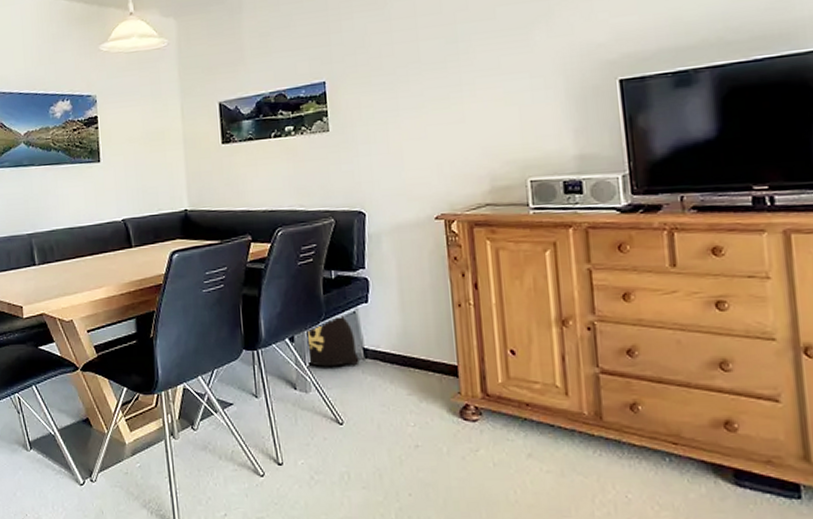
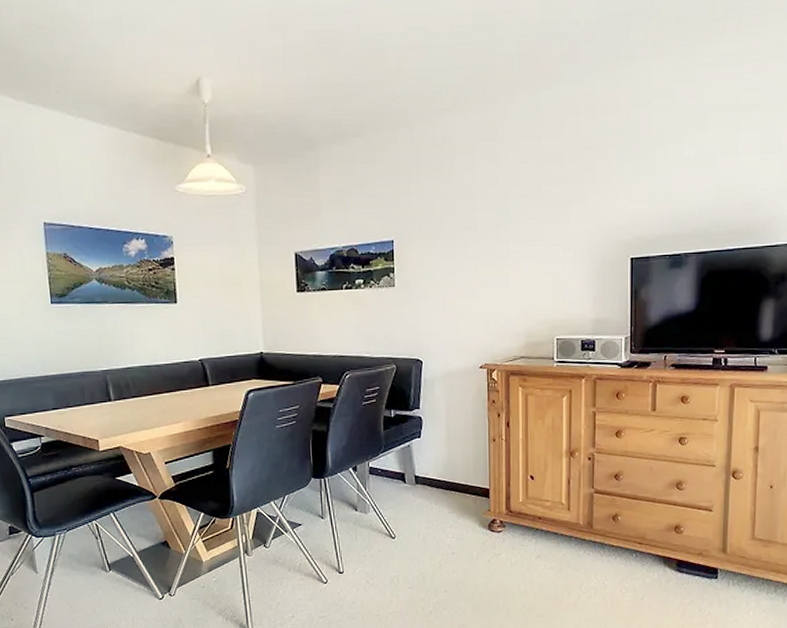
bag: present [308,315,360,367] -> none [368,448,411,492]

